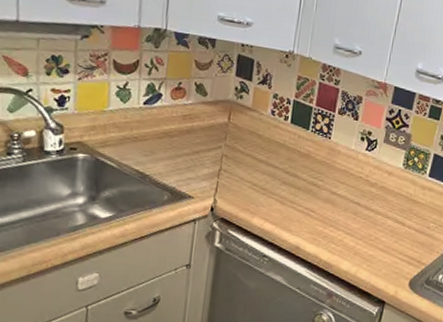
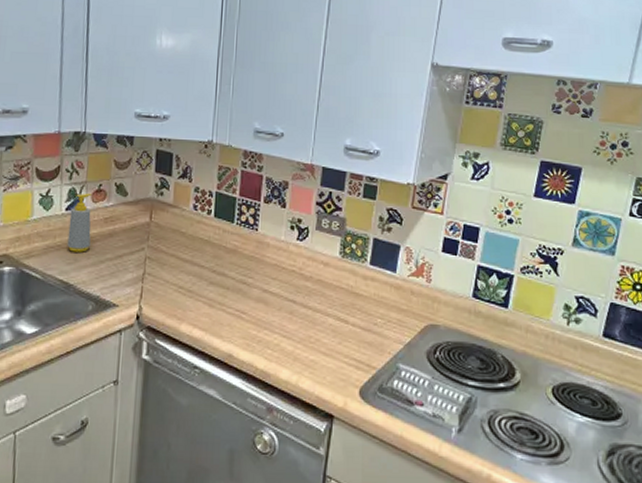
soap bottle: none [144,89,172,146] -> present [67,193,93,252]

